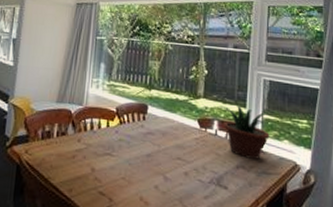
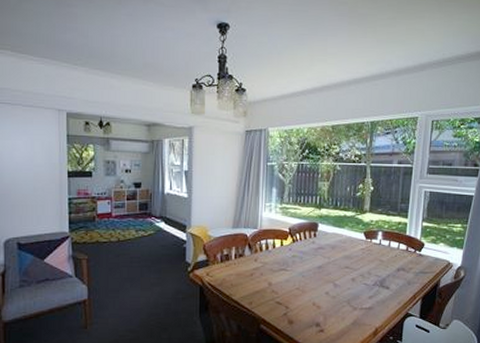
potted plant: present [217,105,270,159] -> none [382,217,428,262]

